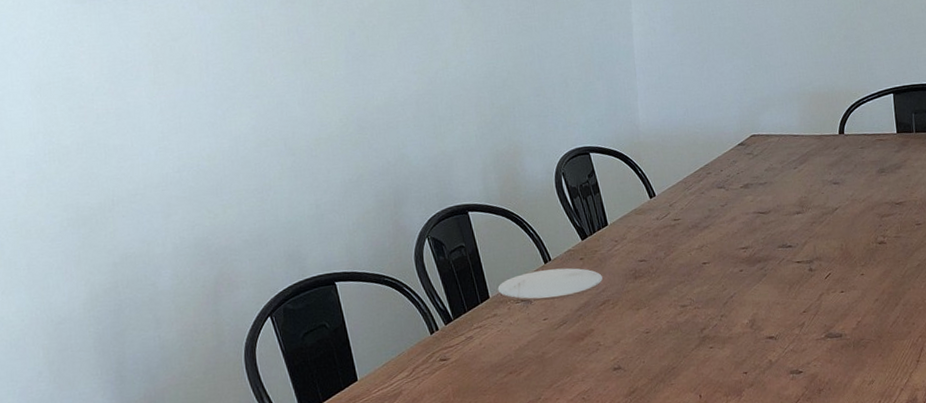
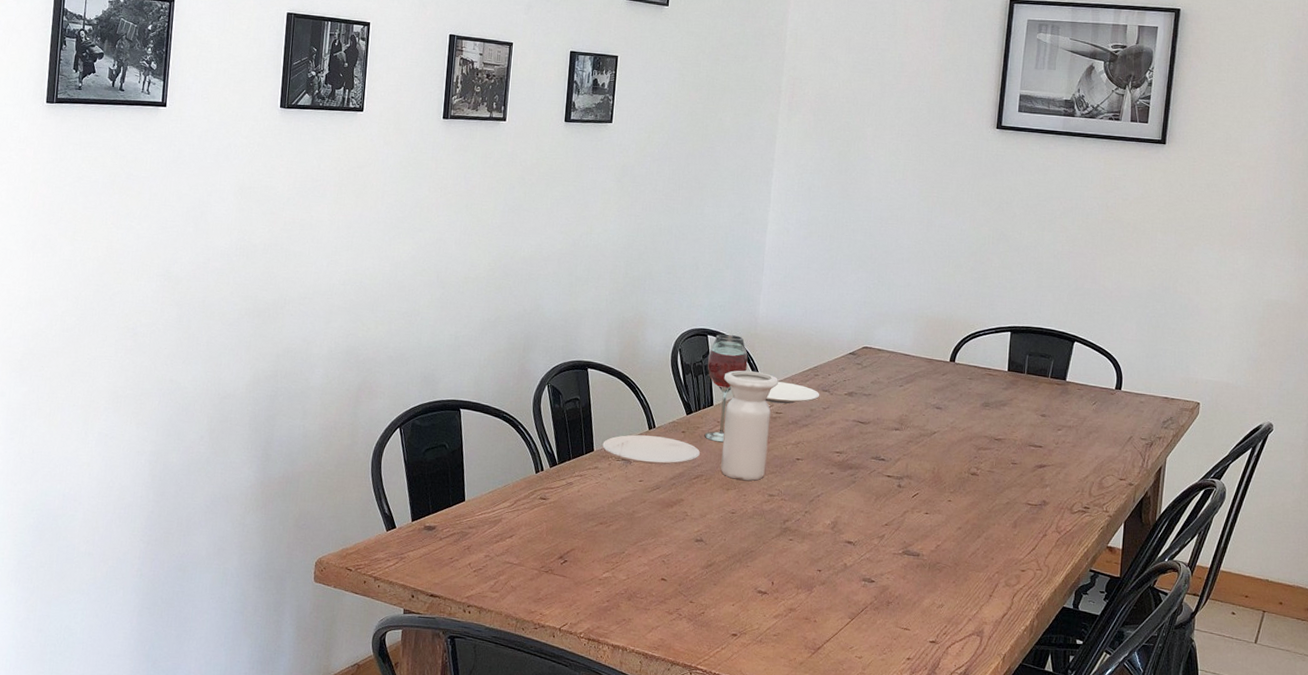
wineglass: none [594,147,637,263] -> present [704,334,748,443]
vase: none [614,181,674,298] -> present [721,370,778,481]
plate: none [660,186,716,210] -> present [765,381,820,404]

